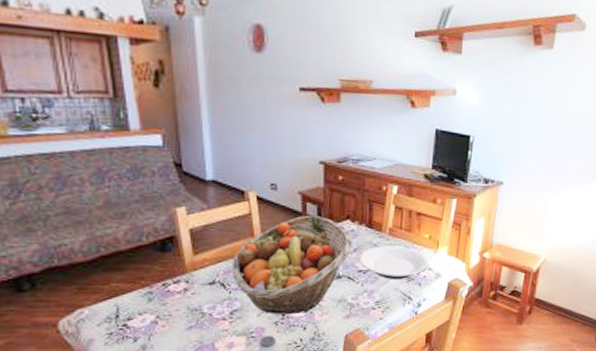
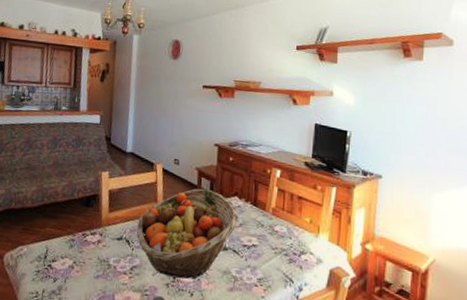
plate: present [359,246,428,279] -> none [244,223,309,260]

